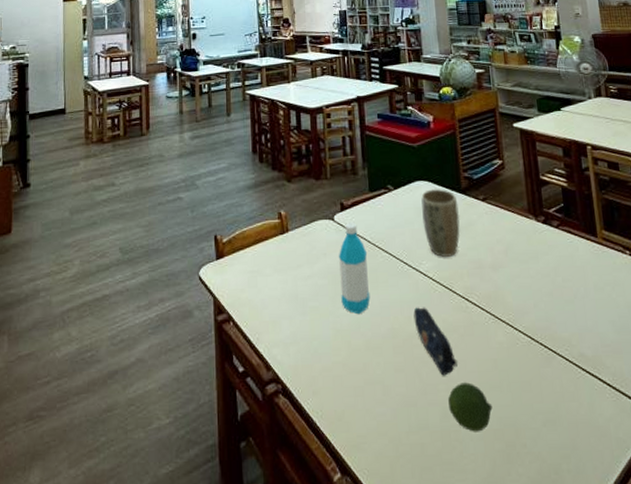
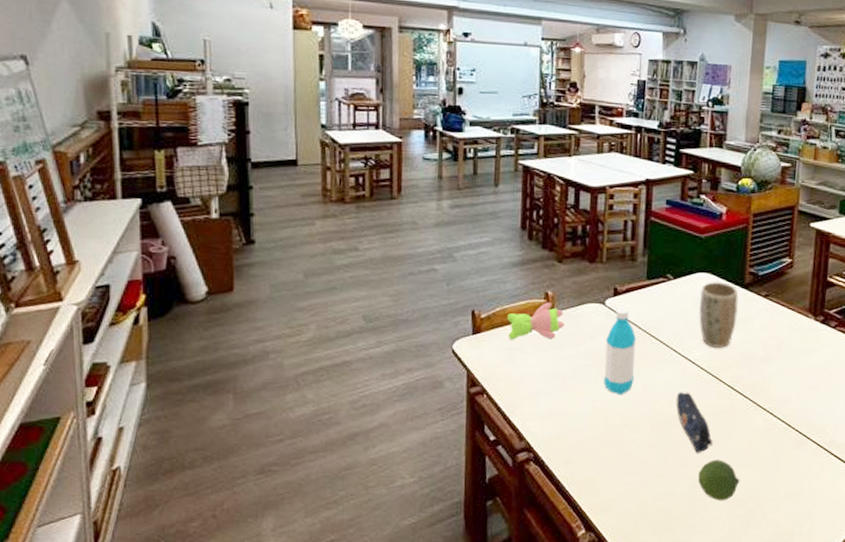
stuffed animal: none [246,221,299,263] -> present [507,302,564,340]

